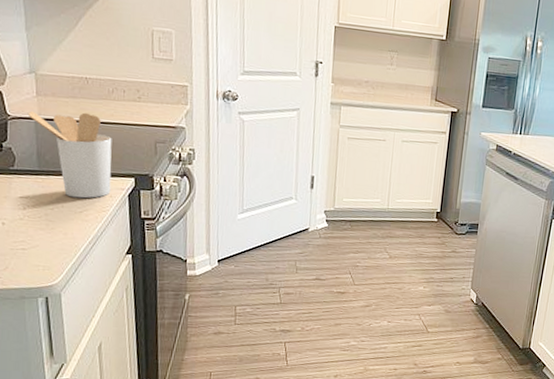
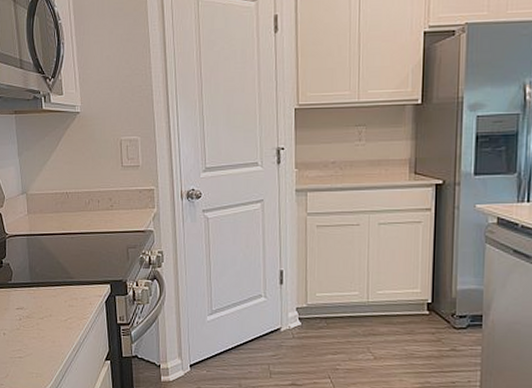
utensil holder: present [27,110,112,199] -> none [21,225,90,307]

